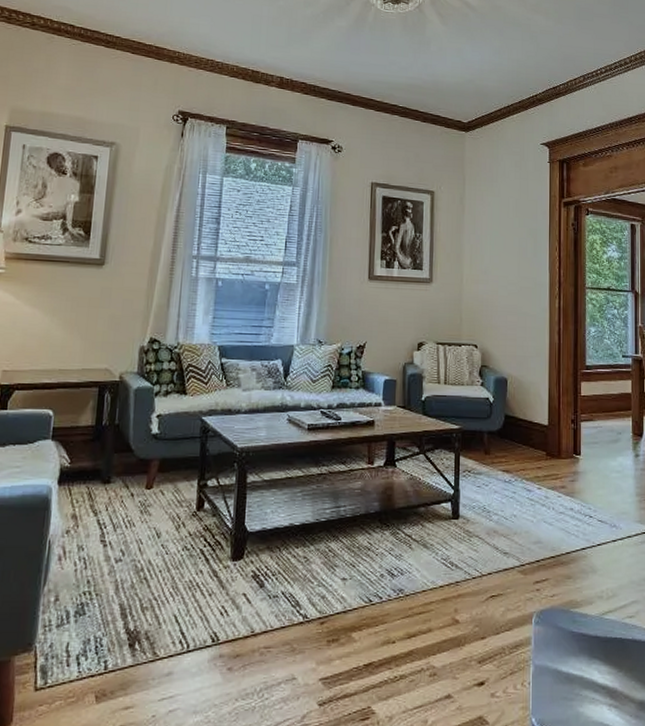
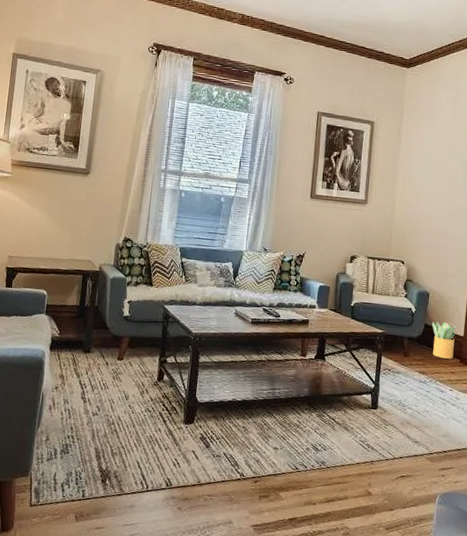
potted plant: none [513,410,541,452] -> present [432,321,458,359]

